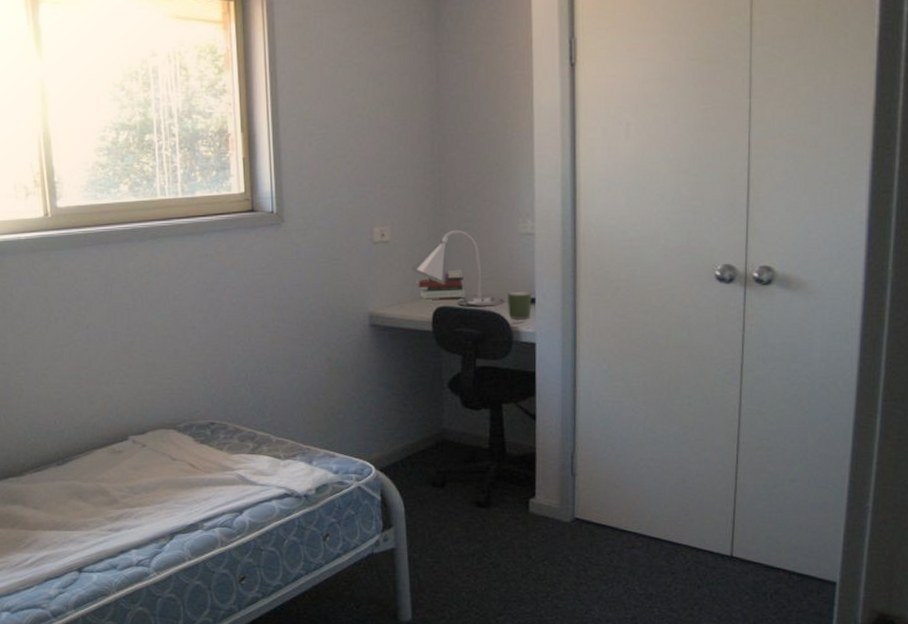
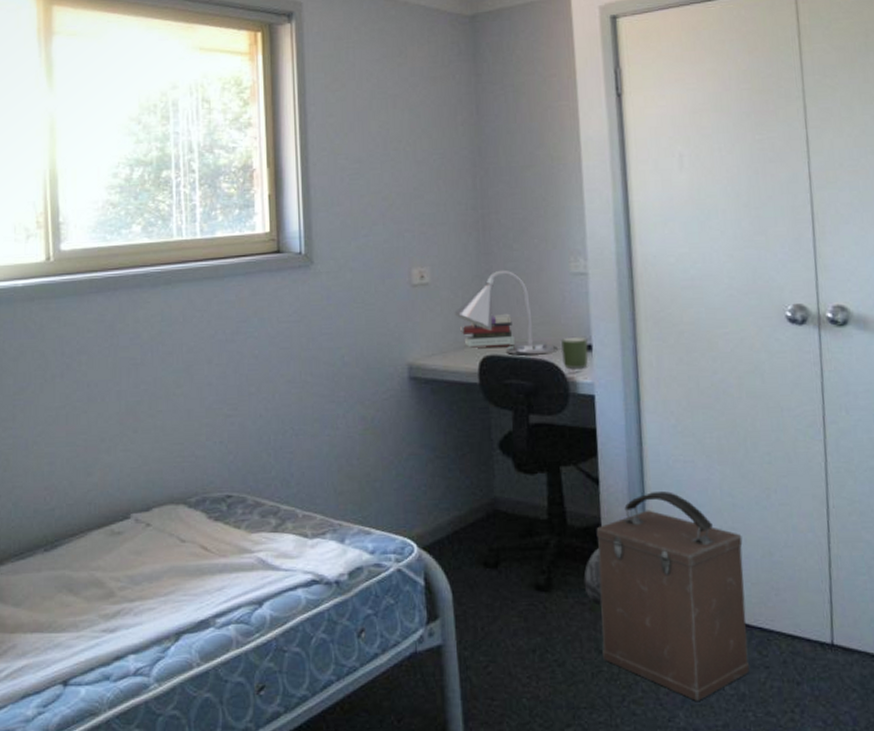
suitcase: none [518,427,660,599] -> present [583,491,749,702]

